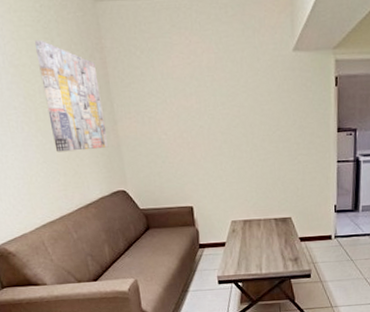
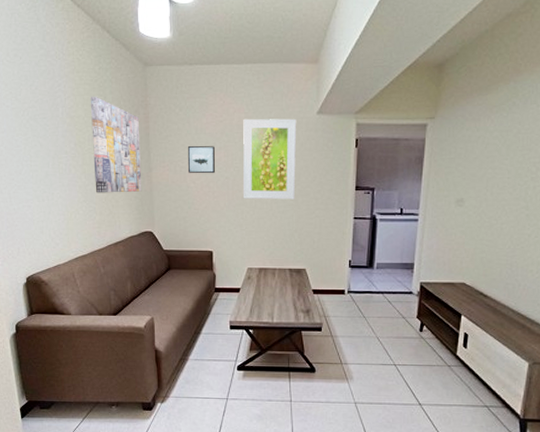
wall art: none [154,92,187,124] -> present [187,145,215,174]
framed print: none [213,57,275,149] -> present [243,118,297,200]

